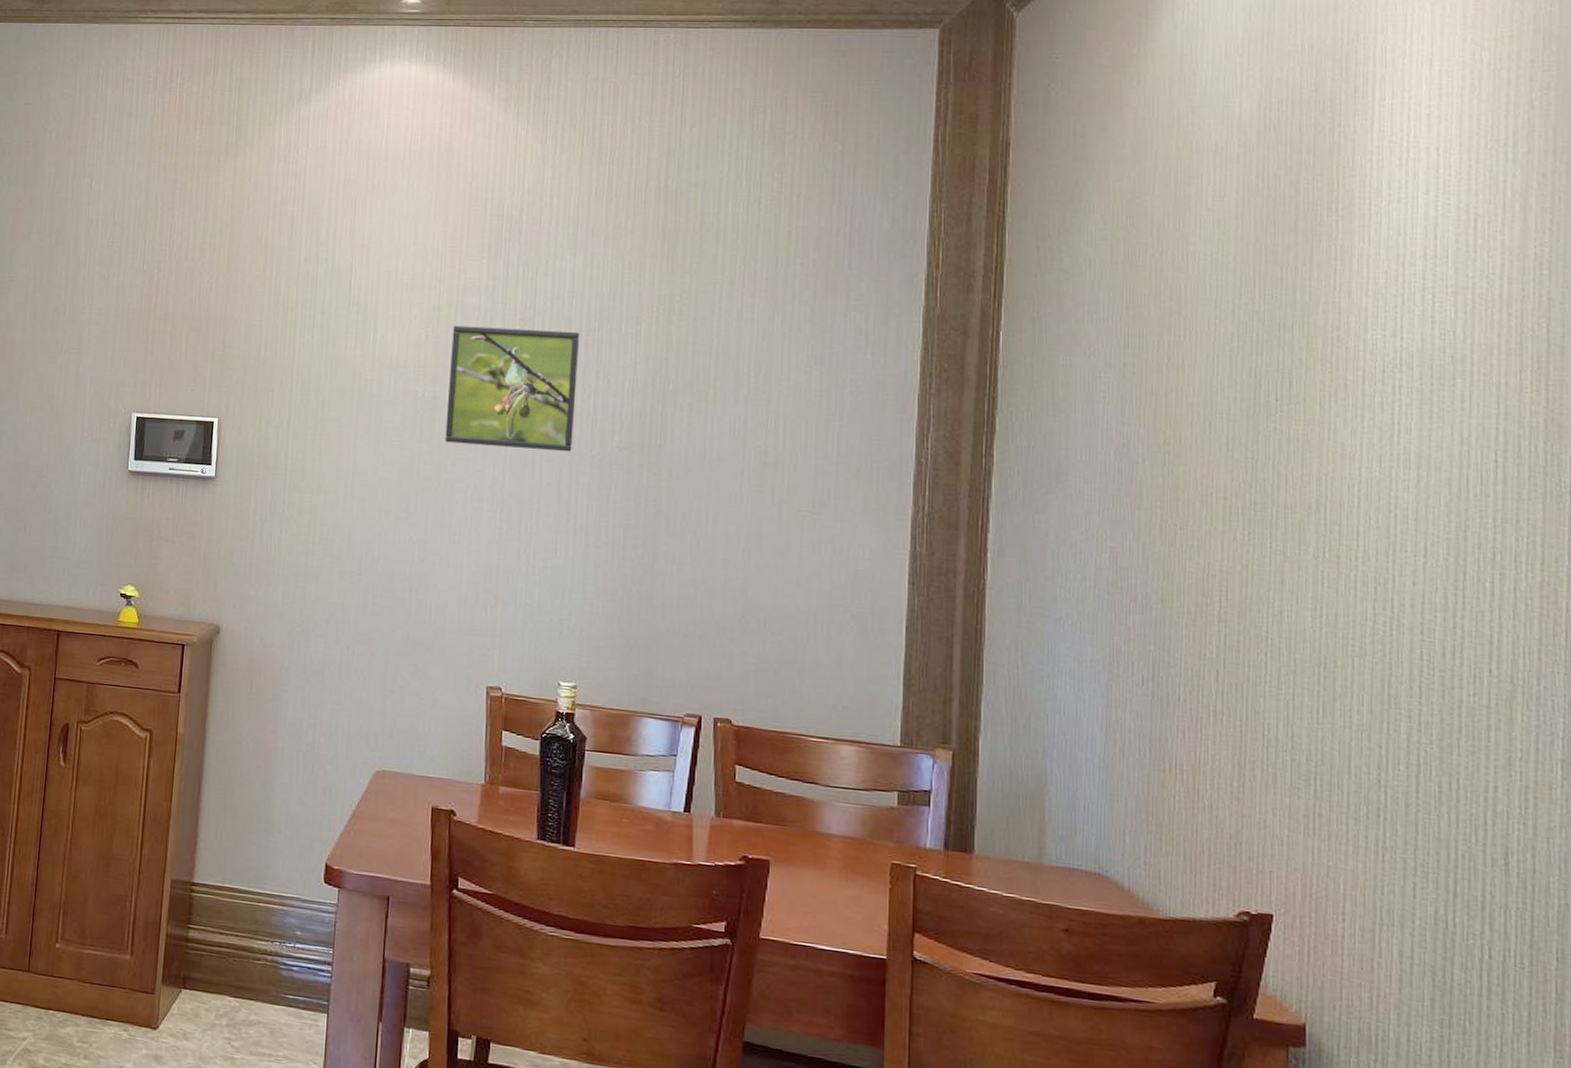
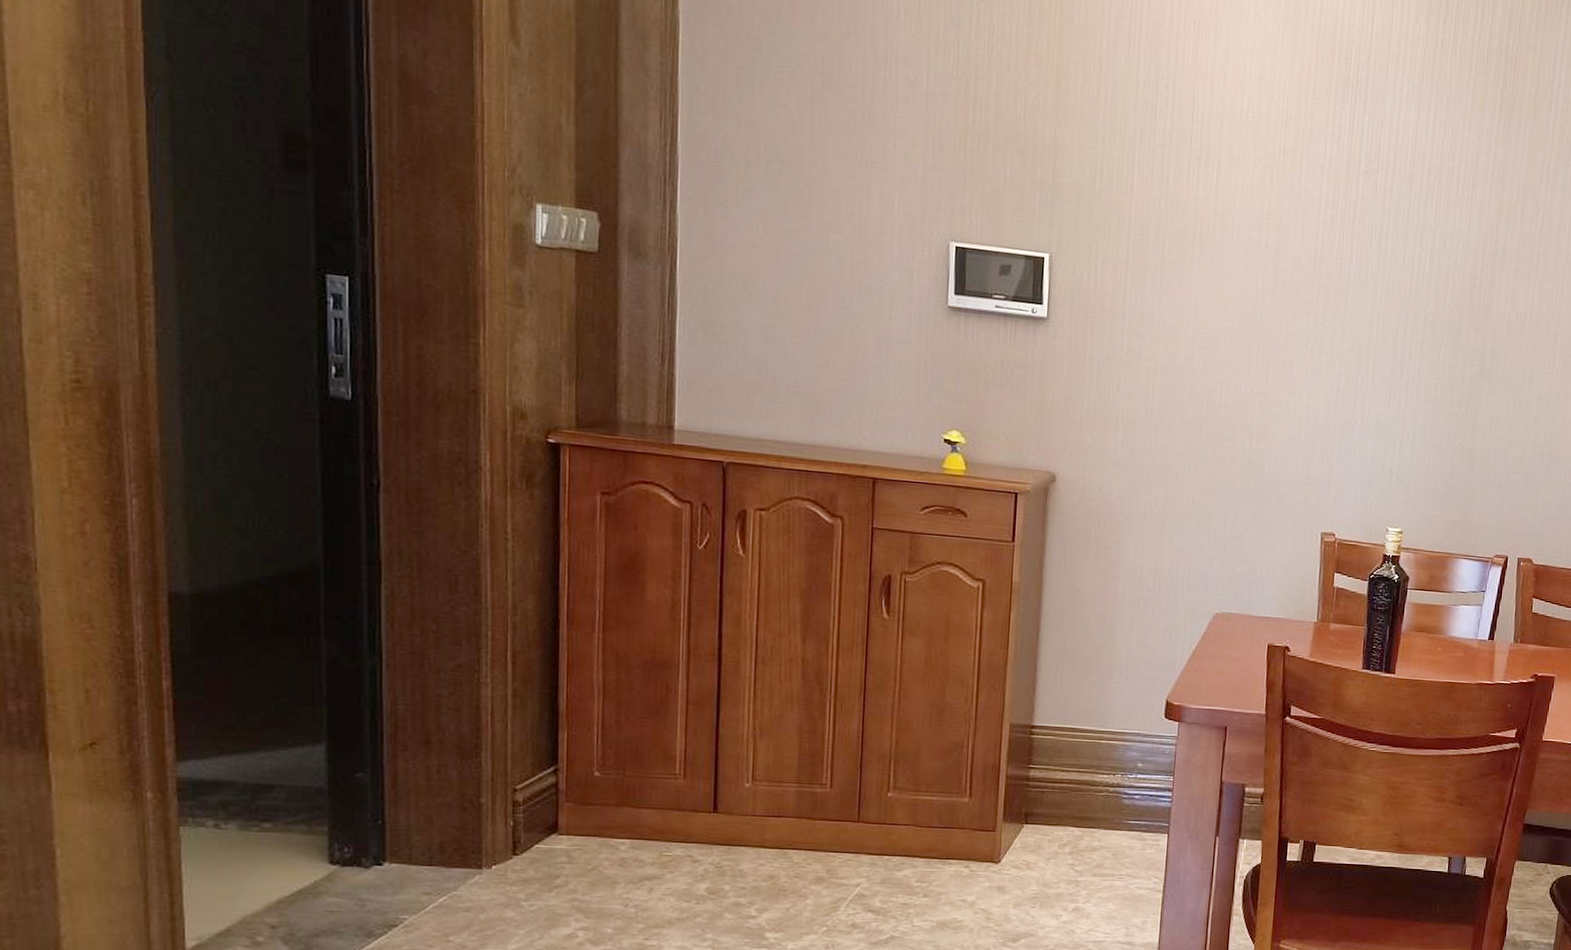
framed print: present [445,325,579,452] -> none [1287,172,1419,310]

